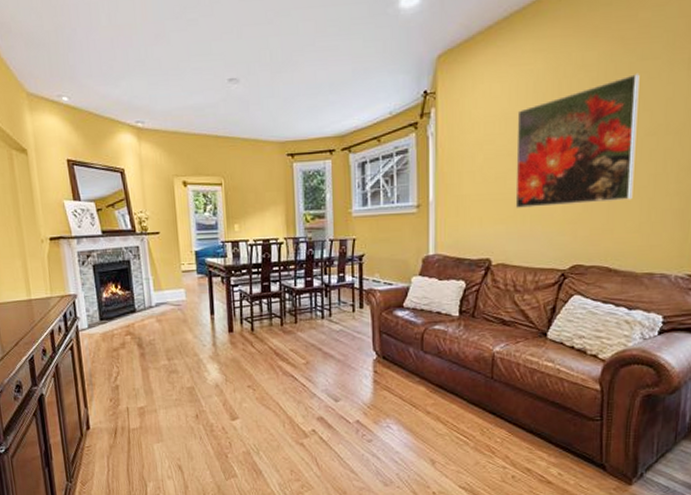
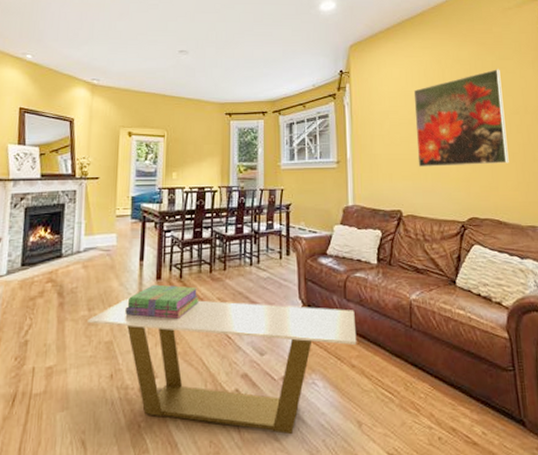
coffee table: none [169,349,433,468] -> present [88,297,357,435]
stack of books: none [202,337,273,368] -> present [125,284,200,319]

